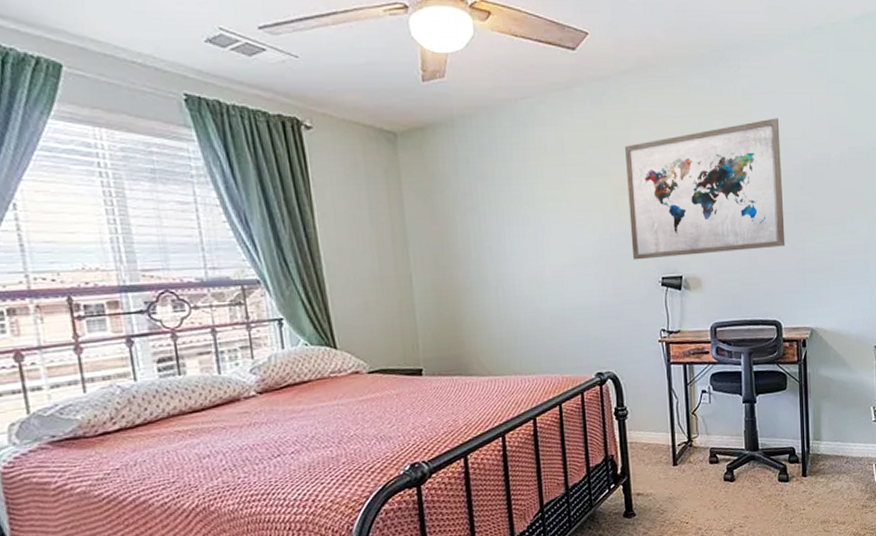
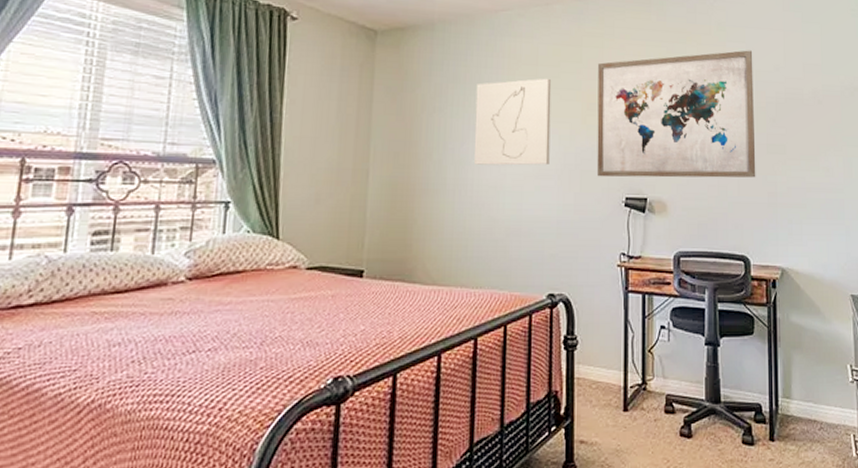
wall art: none [505,166,586,260] -> present [473,78,552,166]

